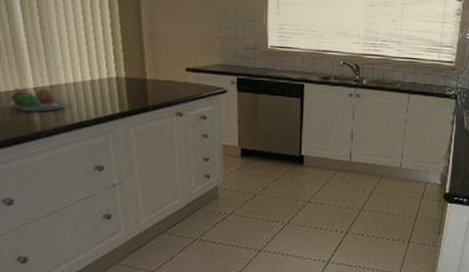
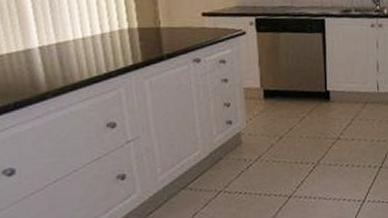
fruit bowl: present [9,88,69,112] -> none [11,46,77,72]

